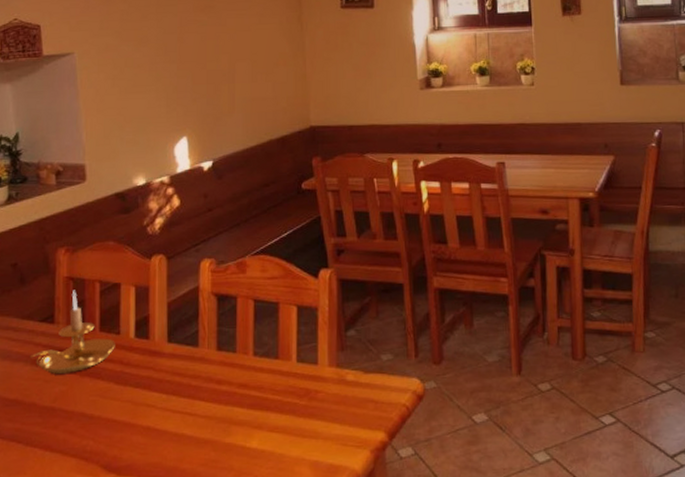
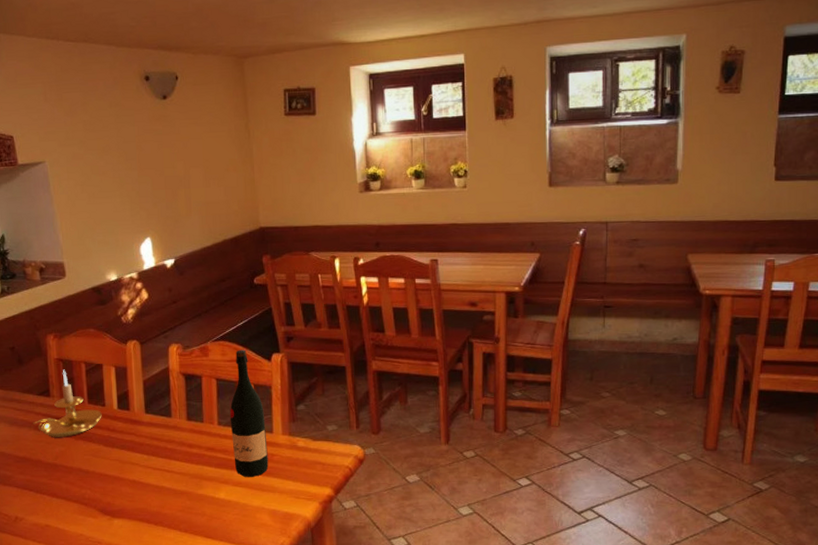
wine bottle: none [267,265,311,420] -> present [229,350,269,477]

